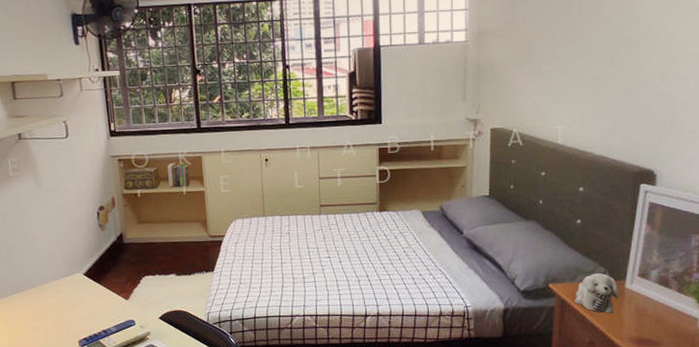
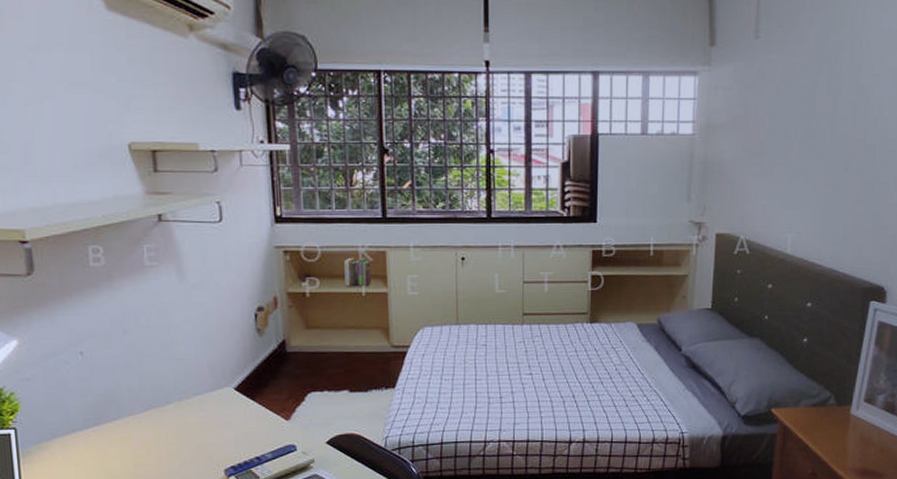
decorative box: present [123,167,161,189] -> none [288,261,335,288]
plush toy: present [575,273,619,313] -> none [798,398,844,442]

